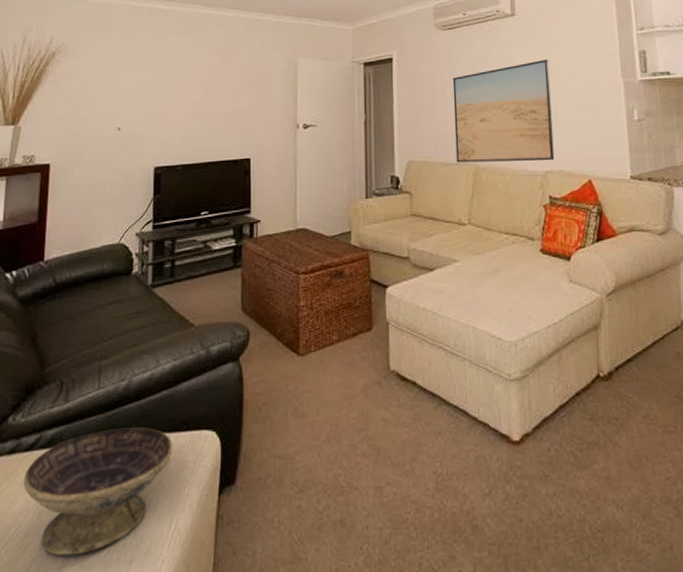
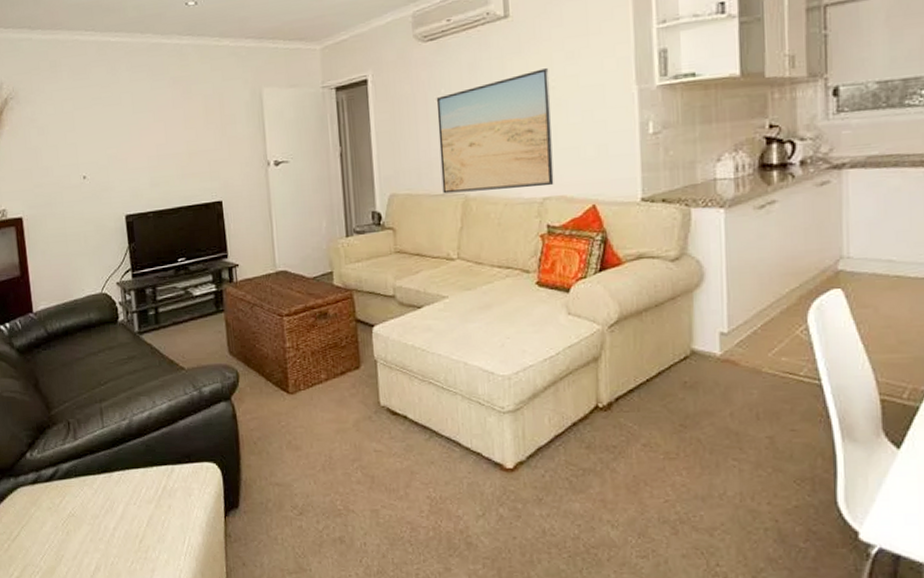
decorative bowl: present [24,428,173,555] -> none [49,461,178,566]

